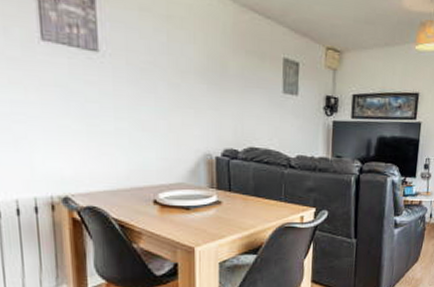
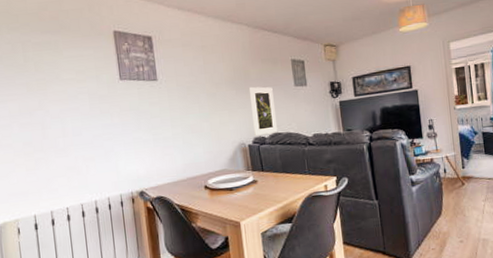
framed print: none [225,83,255,148] -> present [250,86,277,136]

